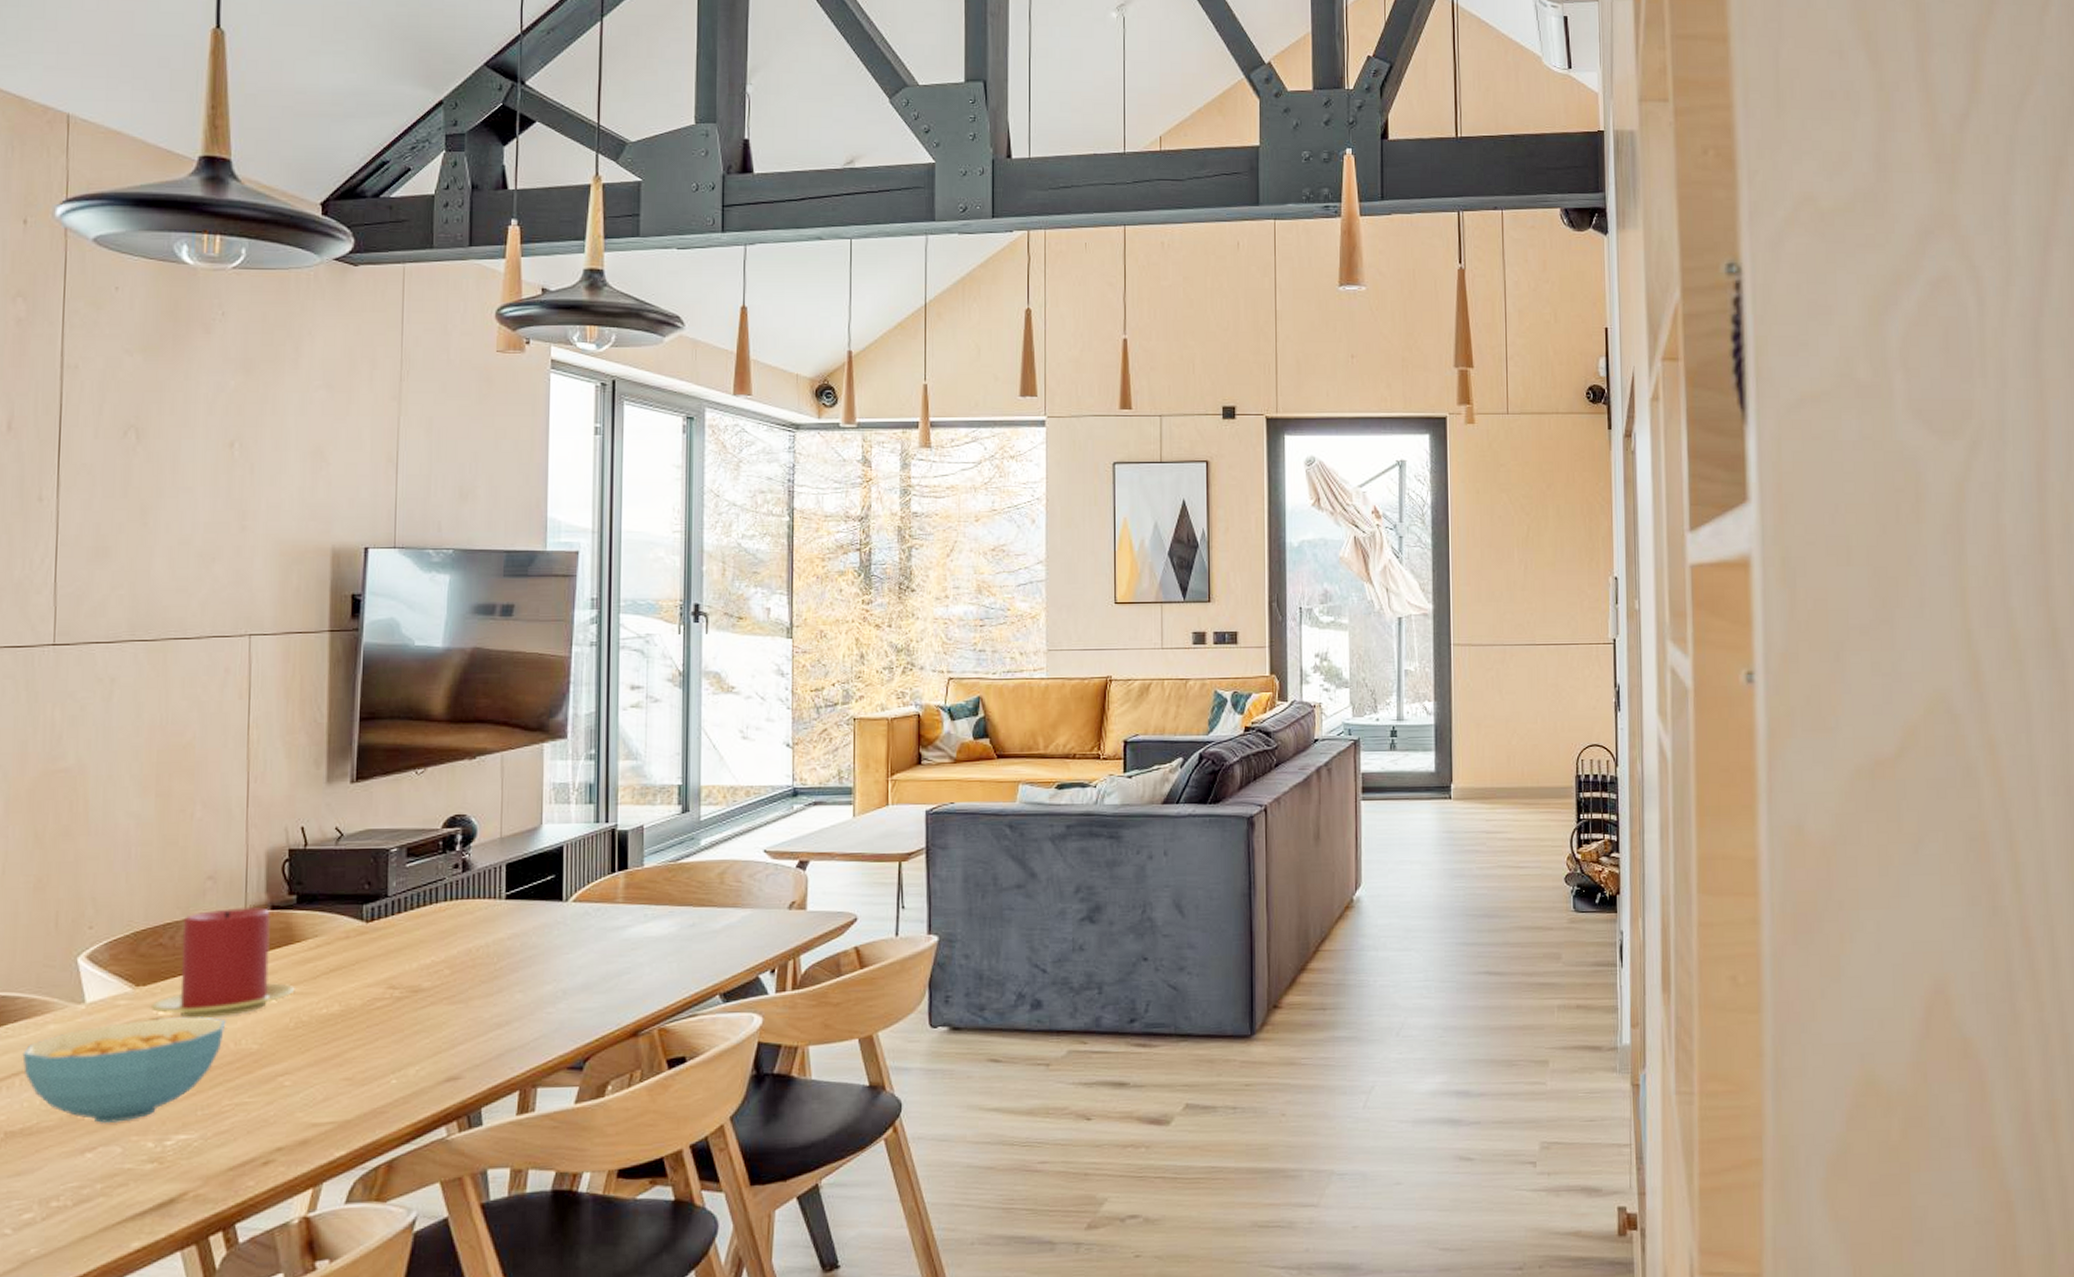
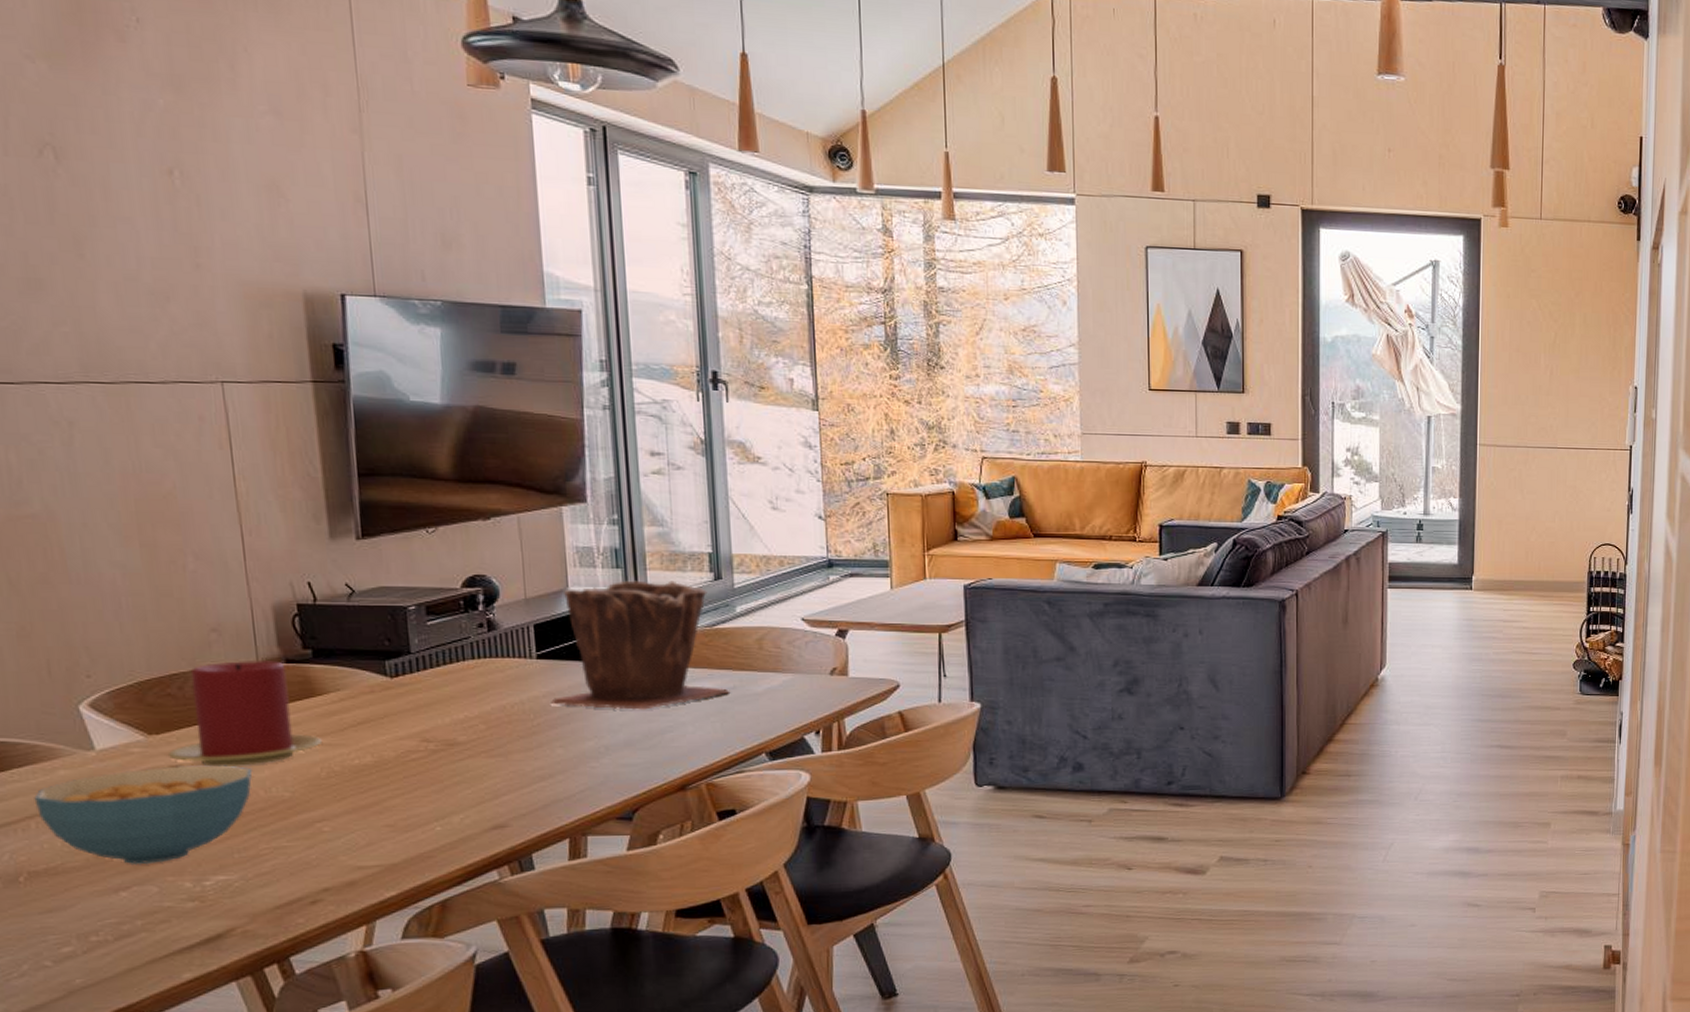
plant pot: none [515,815,689,951] -> present [551,580,731,710]

